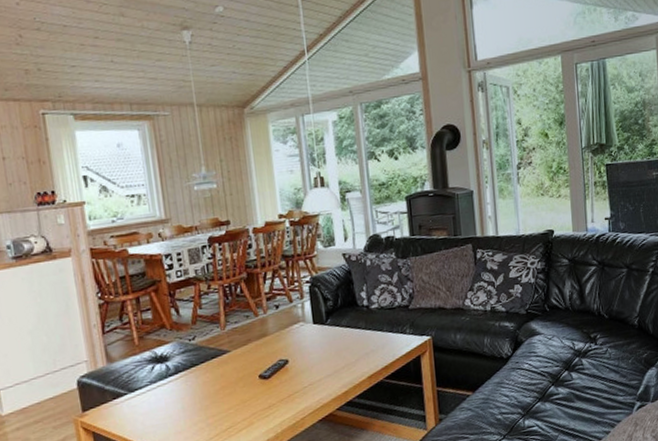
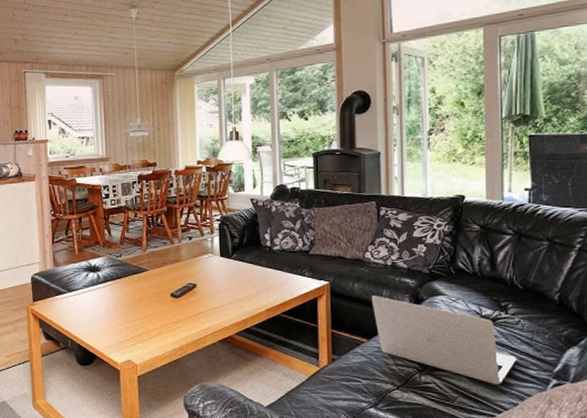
laptop: none [473,344,606,417] -> present [371,296,516,385]

